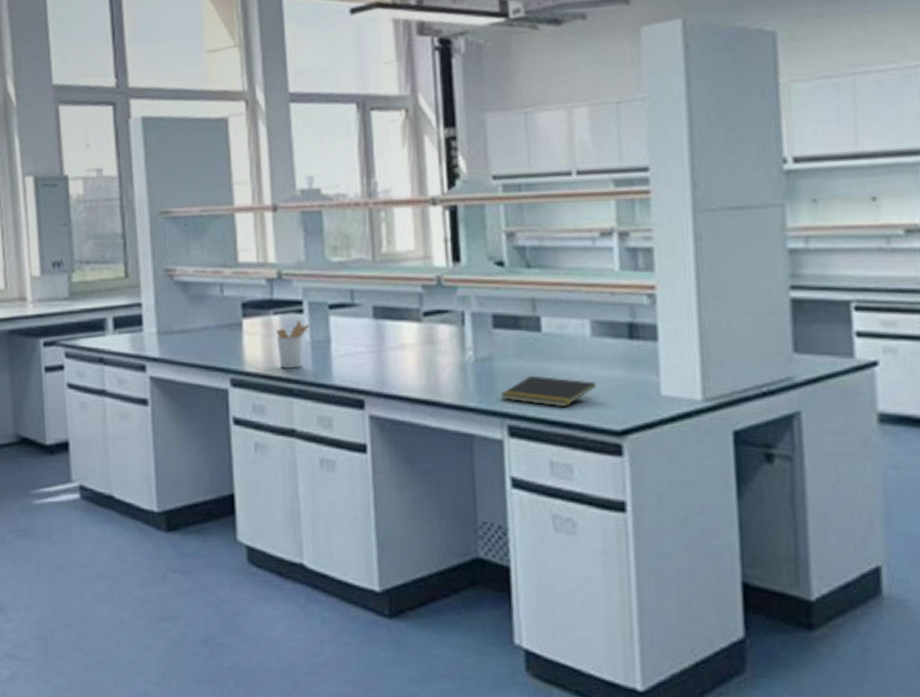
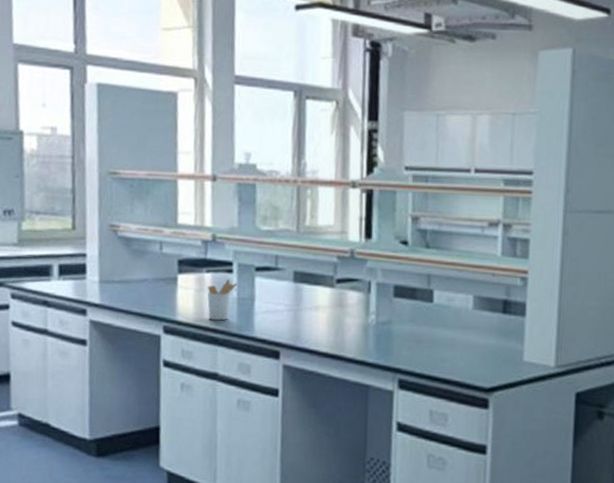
notepad: present [499,375,597,408] -> none [394,338,473,367]

